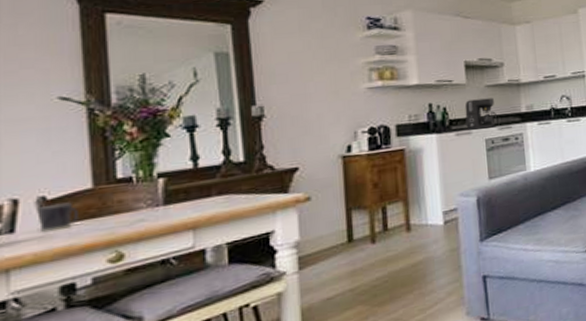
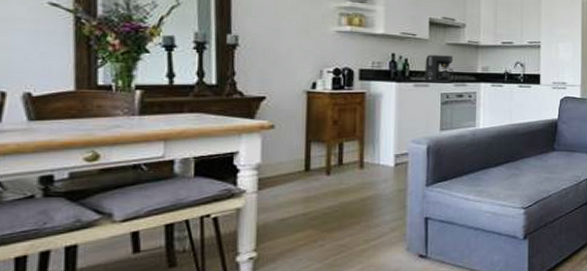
mug: present [37,202,80,233] -> none [22,101,62,126]

